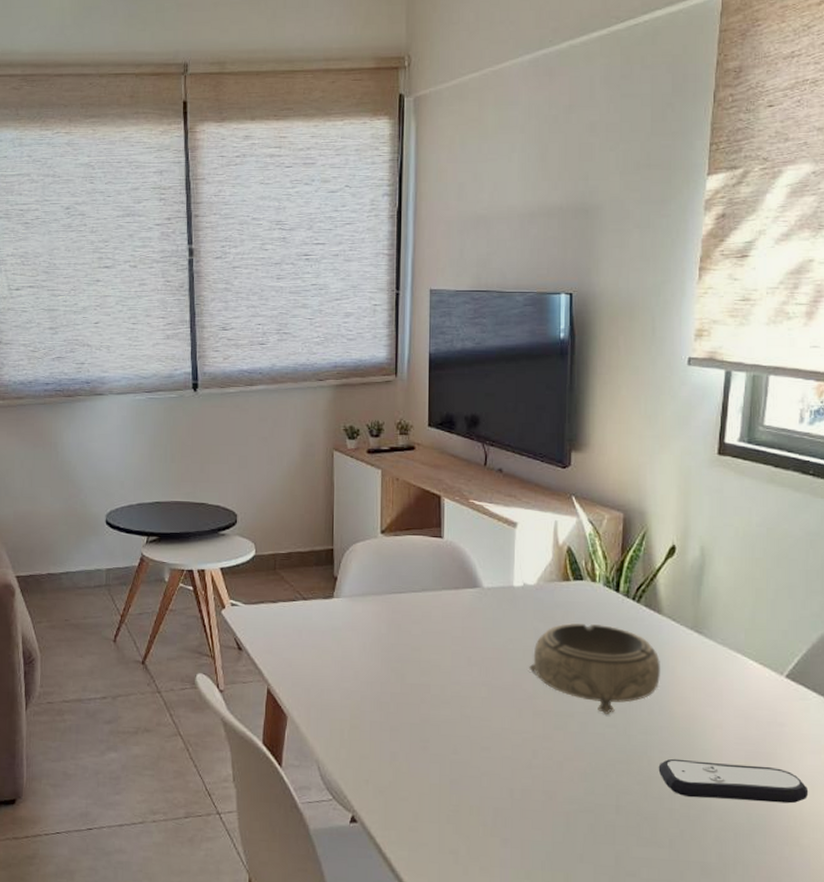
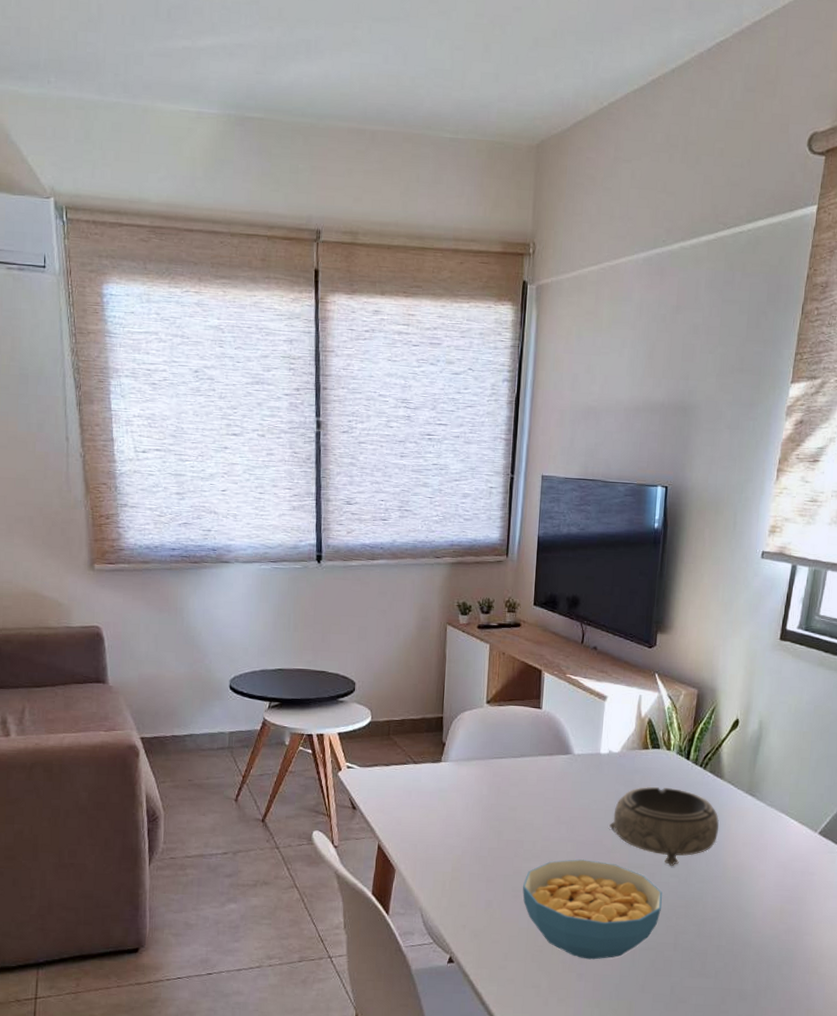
cereal bowl: none [431,706,597,823] -> present [522,859,662,960]
remote control: present [658,758,809,804] -> none [711,903,829,940]

